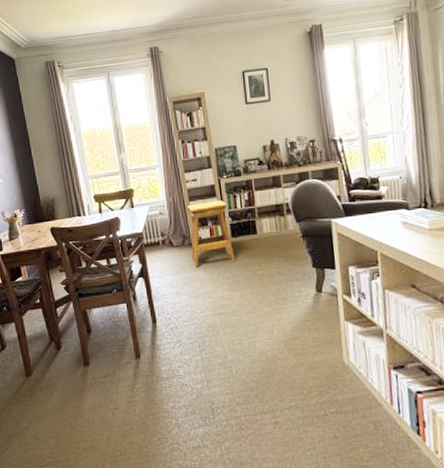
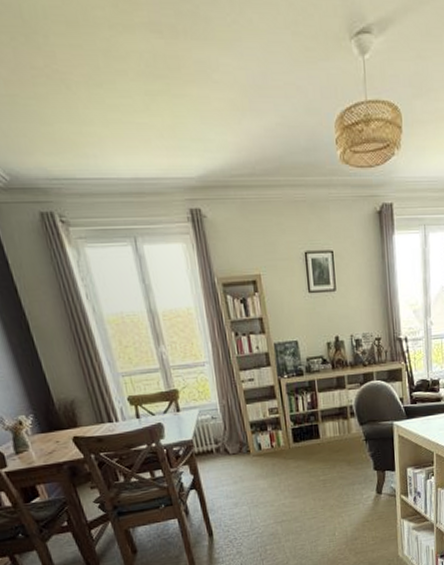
stool: present [186,199,236,267] -> none [243,402,298,476]

